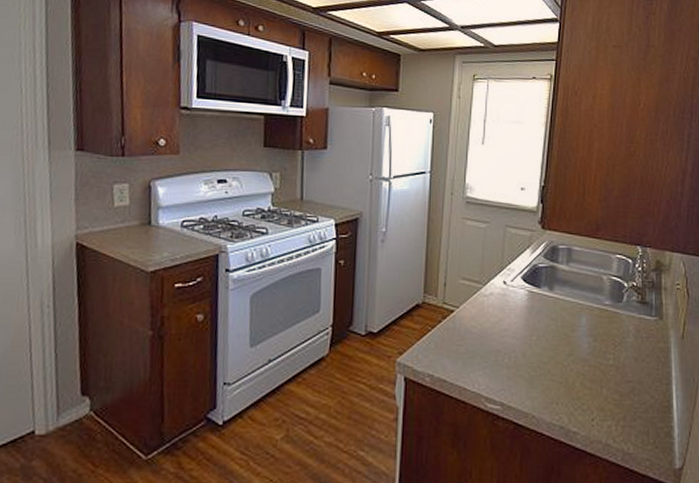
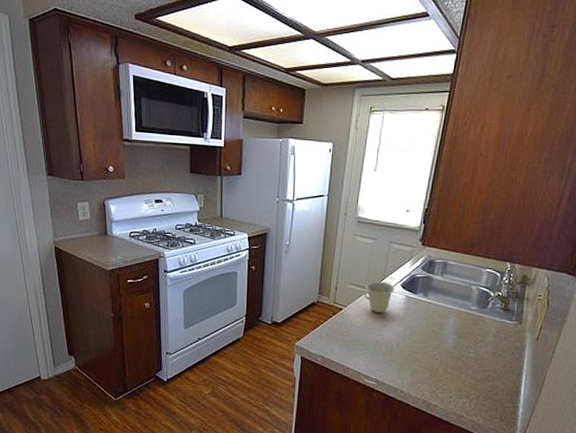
cup: none [478,273,515,315] -> present [363,281,395,314]

